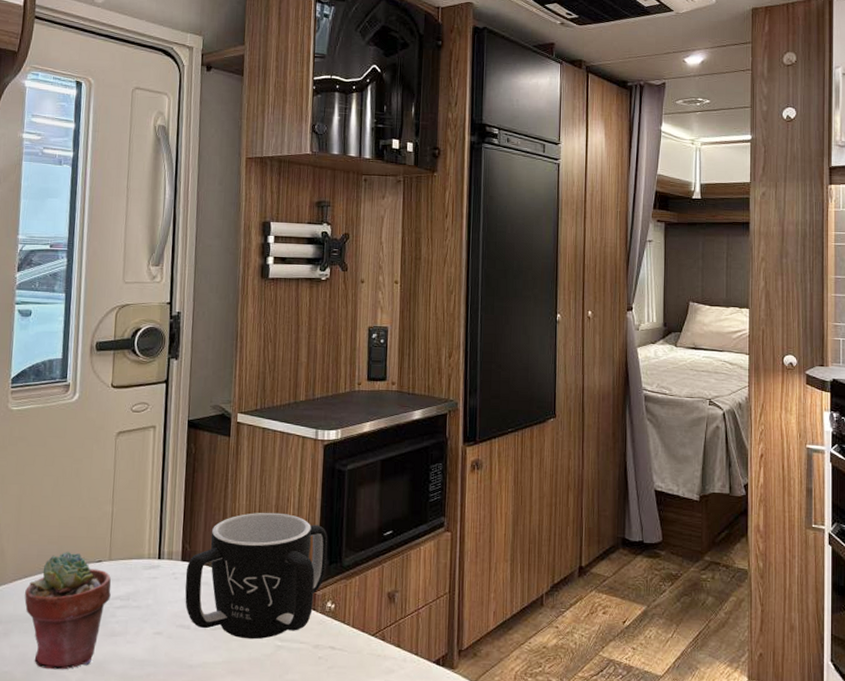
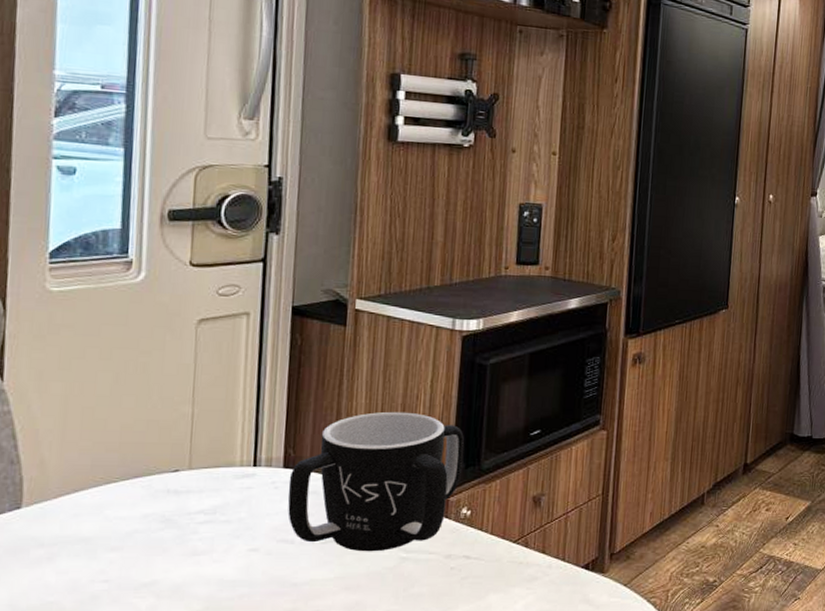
potted succulent: present [24,551,111,670] -> none [75,459,192,597]

